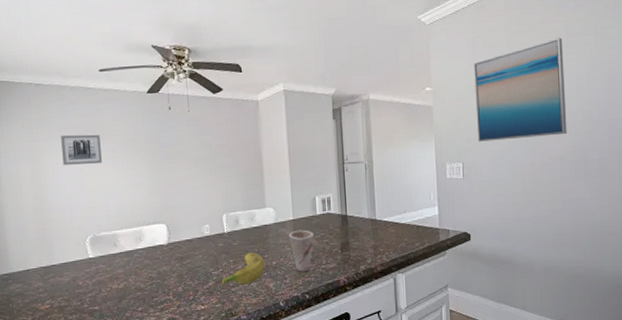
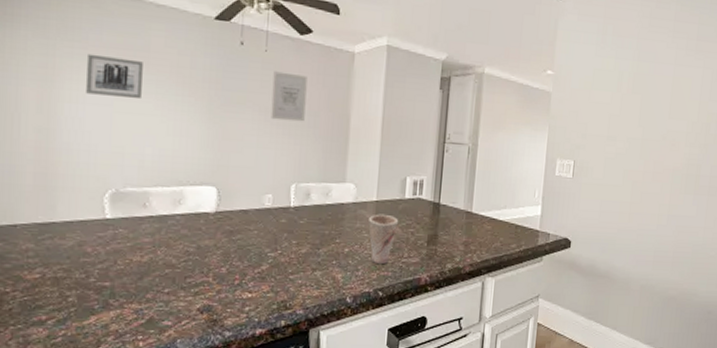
wall art: none [197,125,226,165] -> present [270,71,308,122]
banana: present [221,252,265,285] -> none [277,234,335,273]
wall art: present [474,38,567,142] -> none [594,40,693,145]

